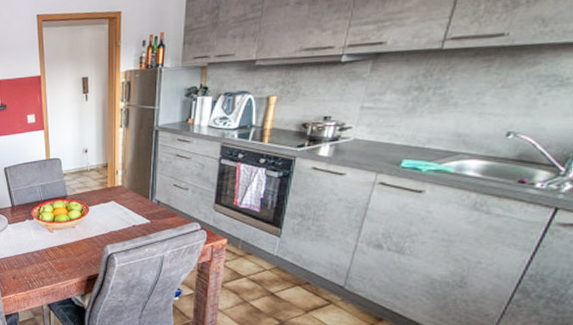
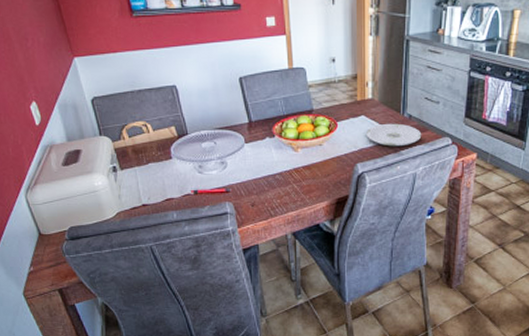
plate: none [116,208,170,231] -> present [367,123,422,147]

